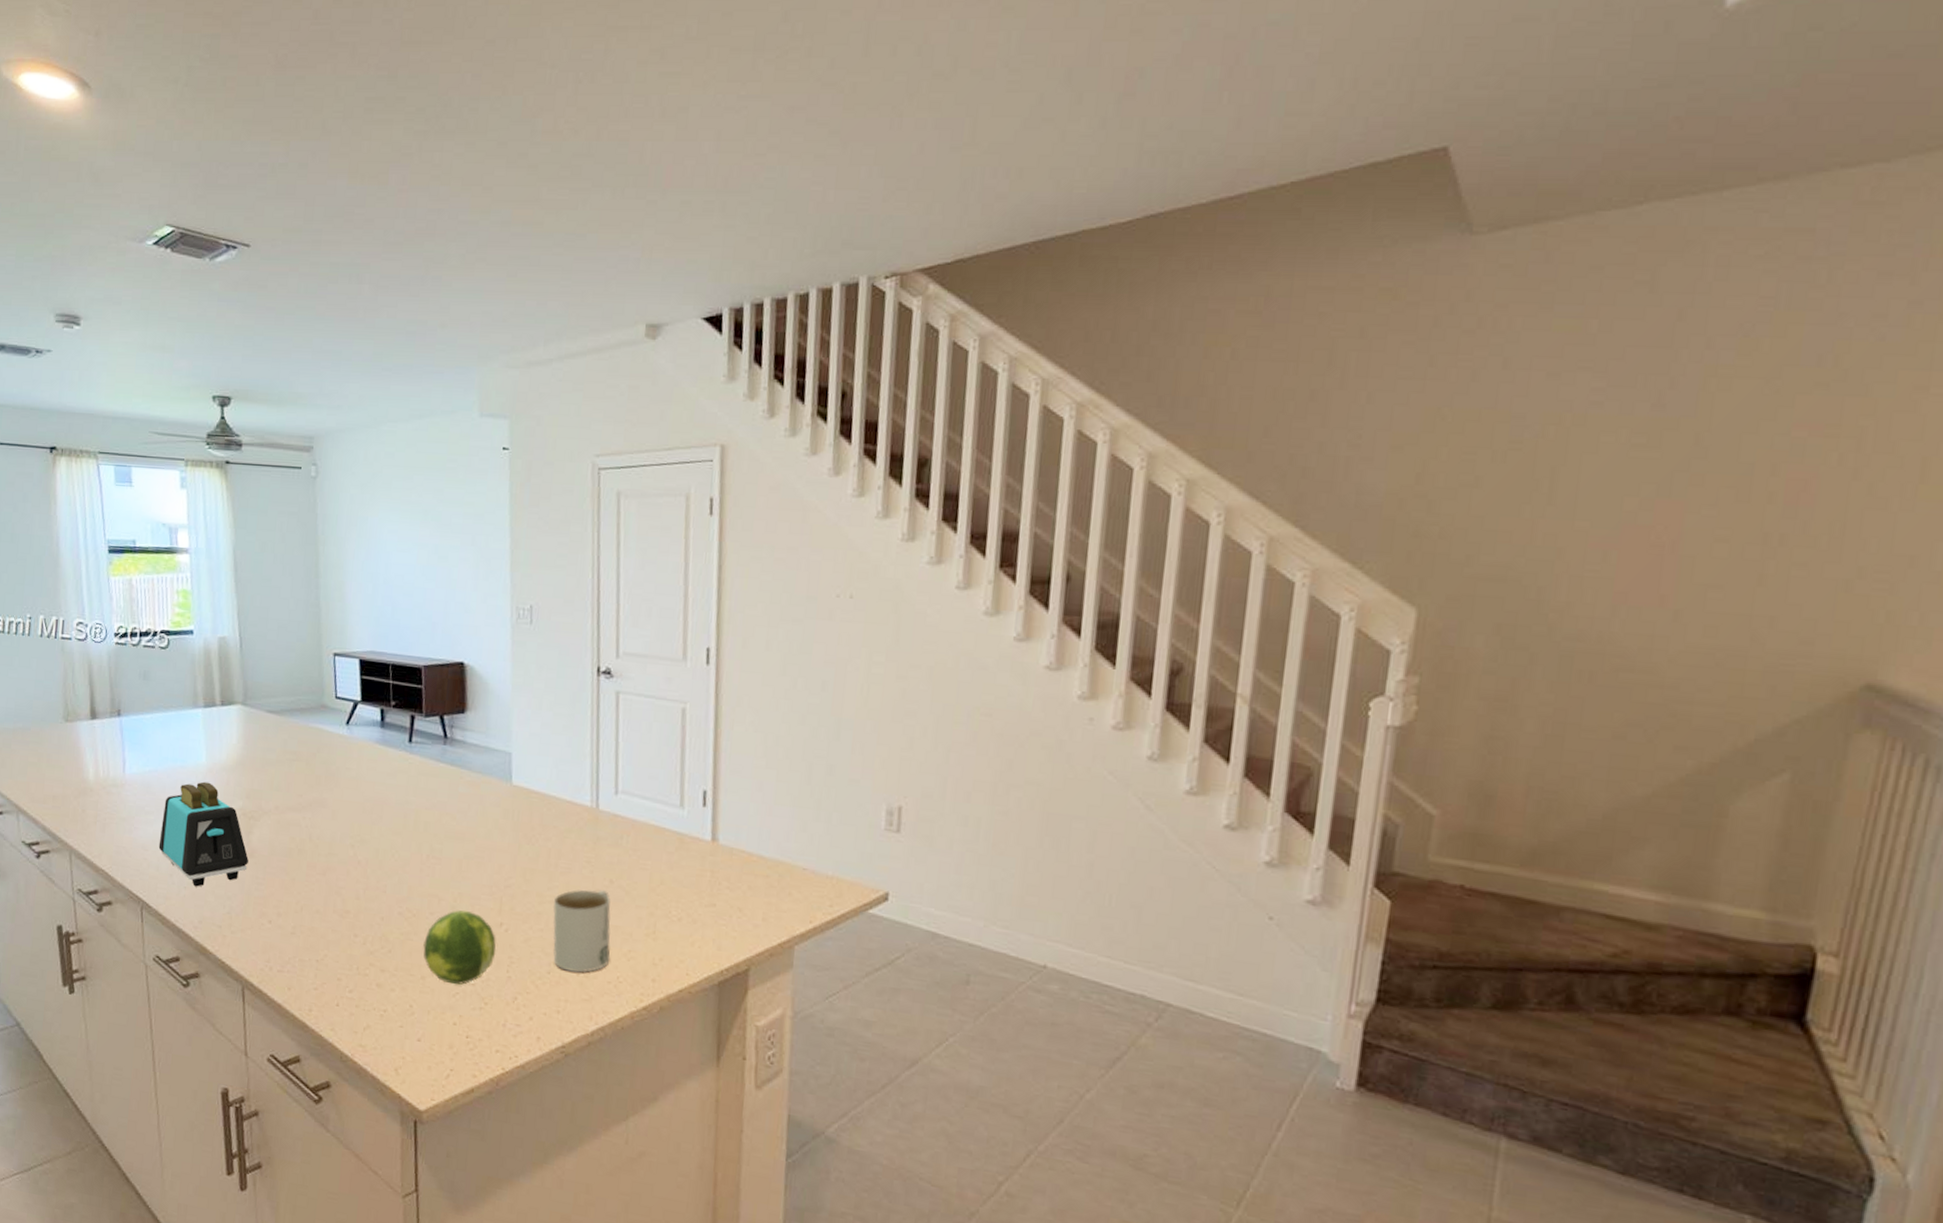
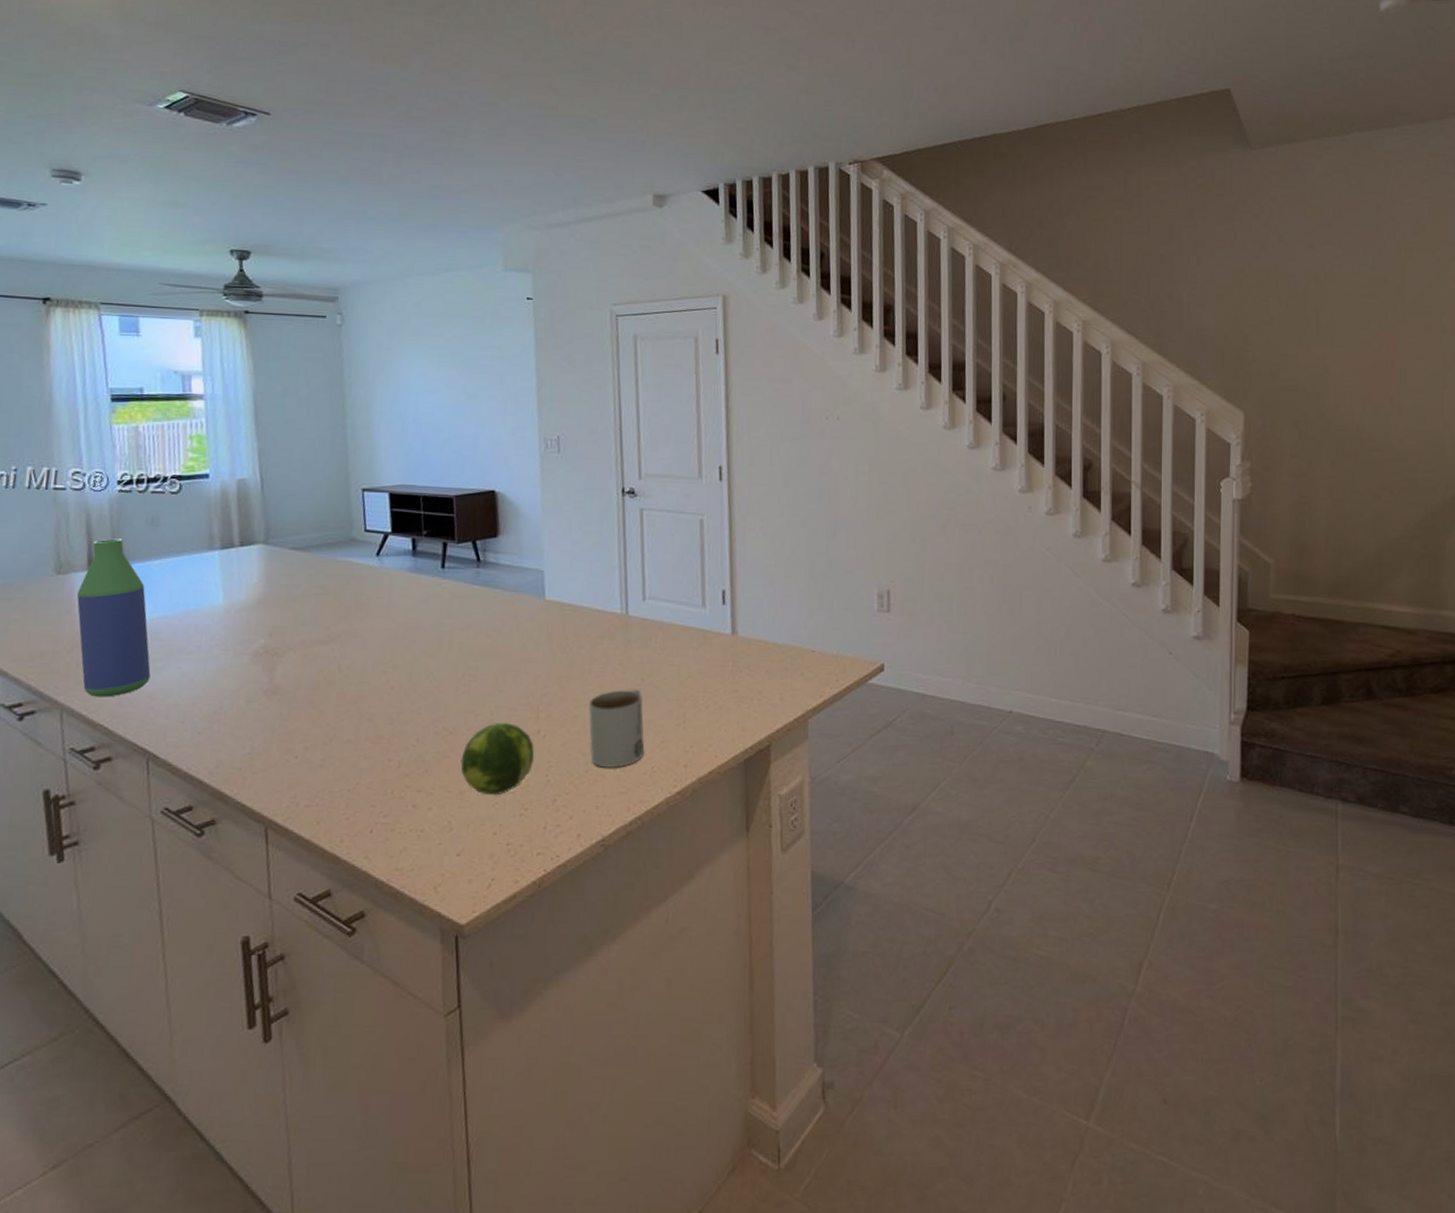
bottle: none [81,690,144,844] -> present [76,538,151,697]
toaster: present [158,781,249,887] -> none [168,623,272,731]

